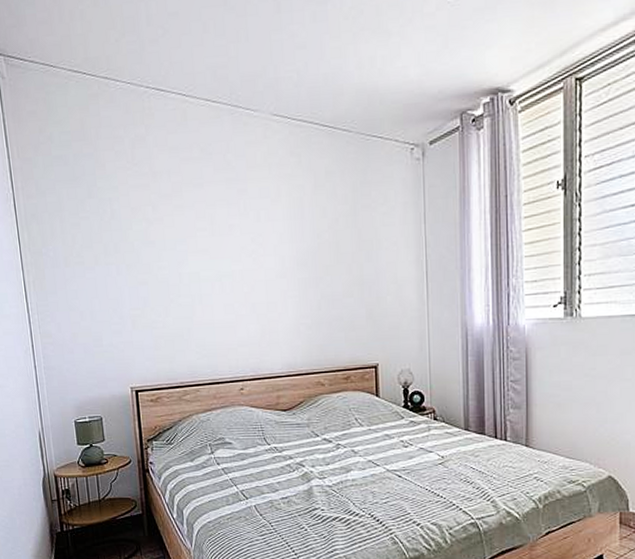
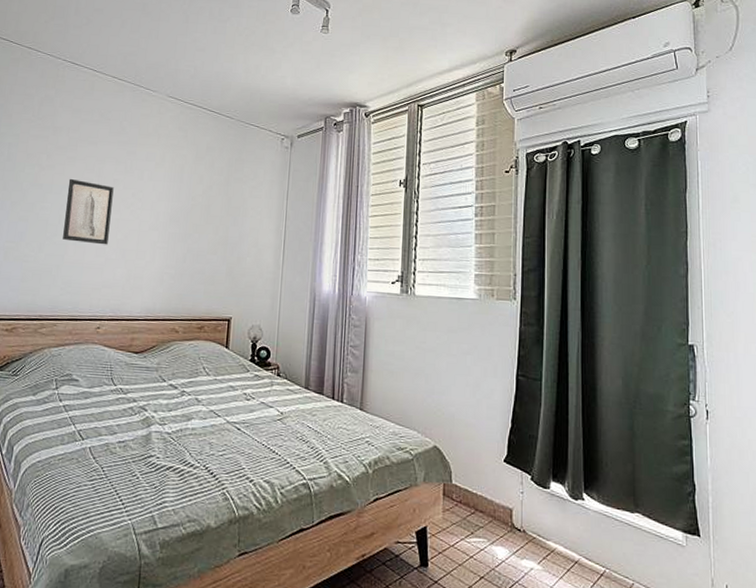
wall art: none [181,230,235,301] -> present [63,178,114,245]

